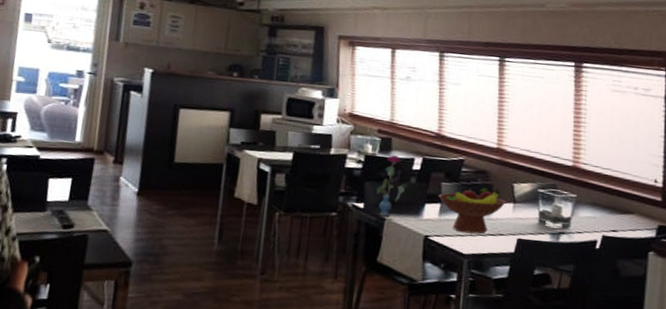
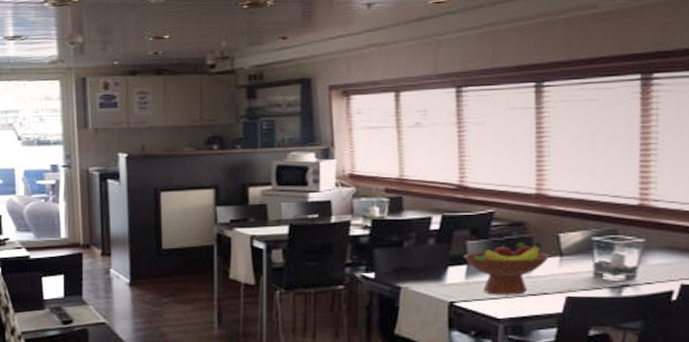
vase: present [376,154,408,217] -> none [388,215,425,285]

